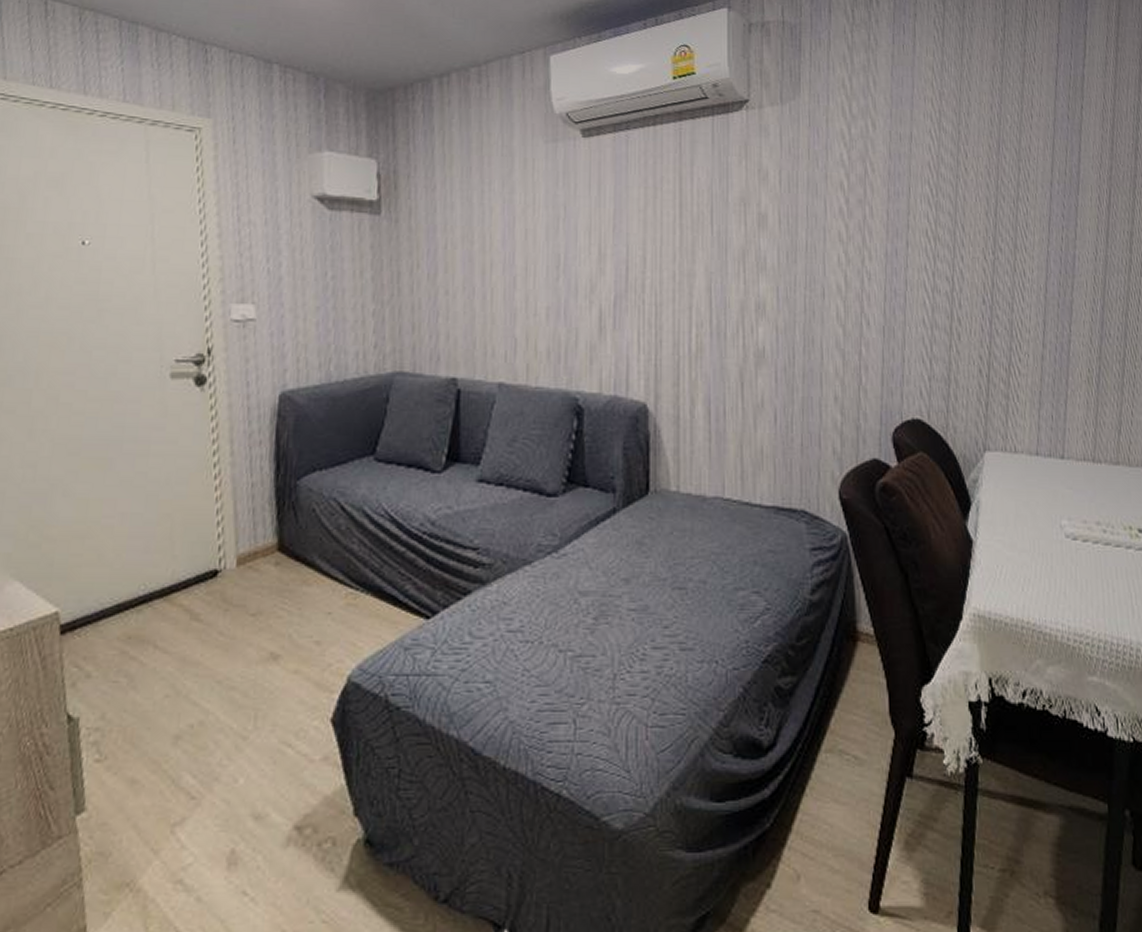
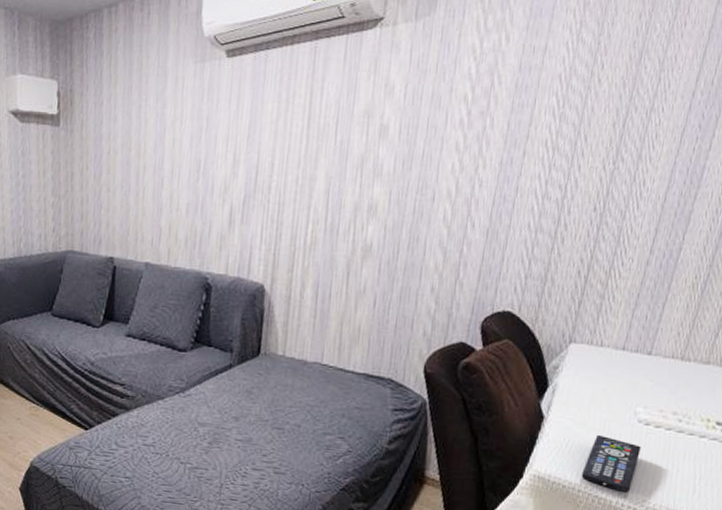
remote control: none [1021,556,1075,625] -> present [581,434,641,494]

